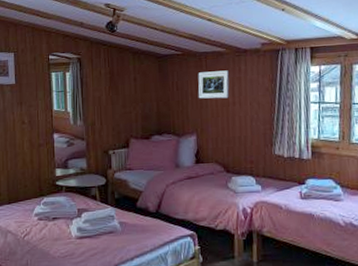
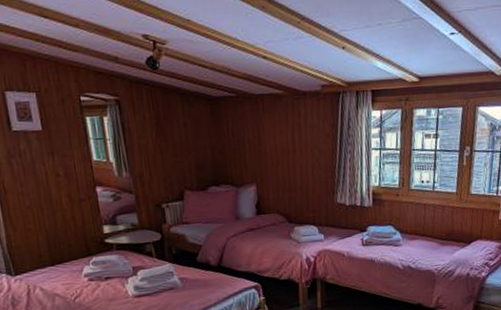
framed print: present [198,70,230,99] -> none [255,115,289,146]

